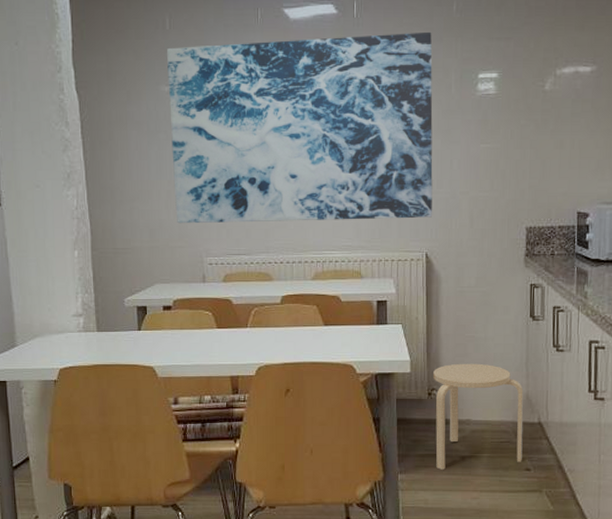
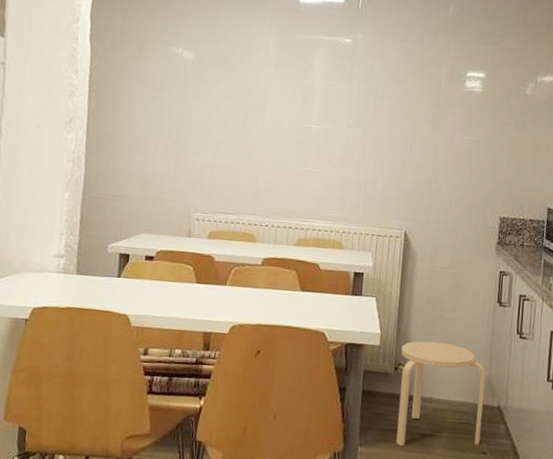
wall art: present [166,31,433,224] -> none [169,13,428,198]

